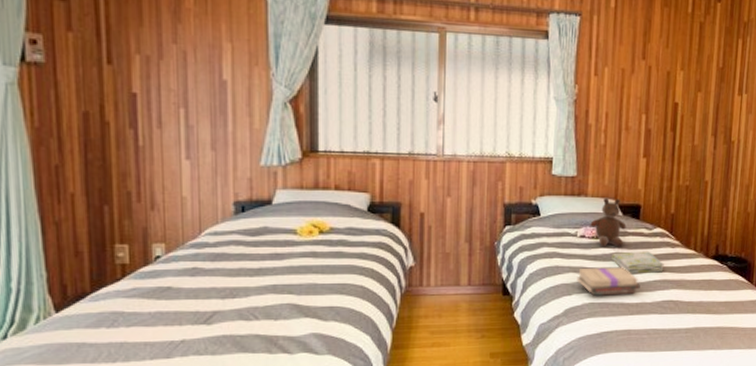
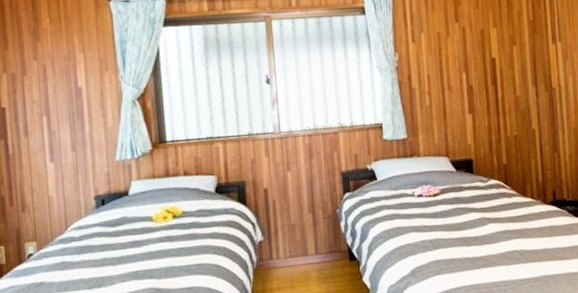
books: present [576,267,640,297] -> none [419,221,483,254]
teddy bear: present [590,198,627,247] -> none [426,155,461,204]
towel: present [612,251,664,273] -> none [451,203,504,227]

